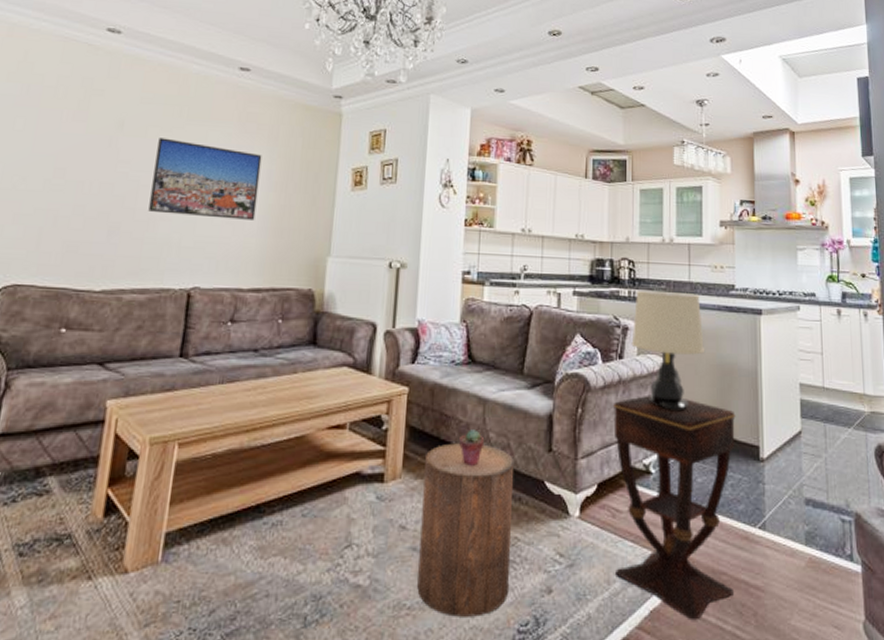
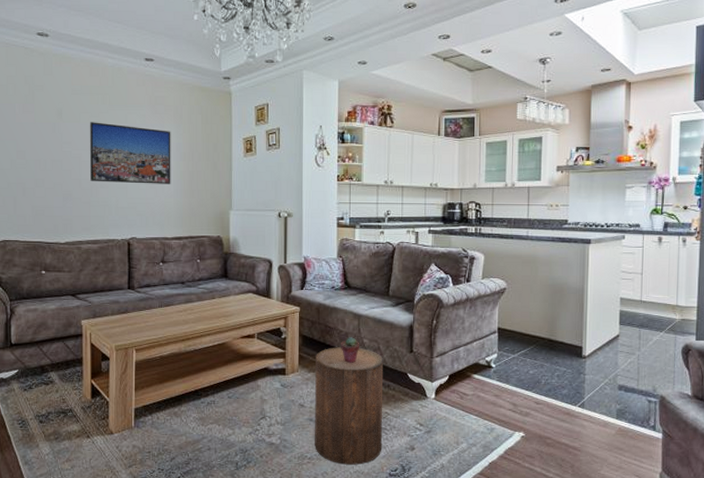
side table: present [612,394,736,621] -> none [461,309,564,470]
table lamp: present [631,290,705,410] -> none [477,227,540,321]

